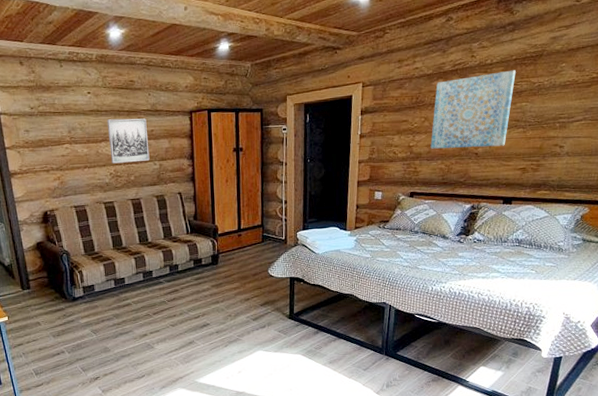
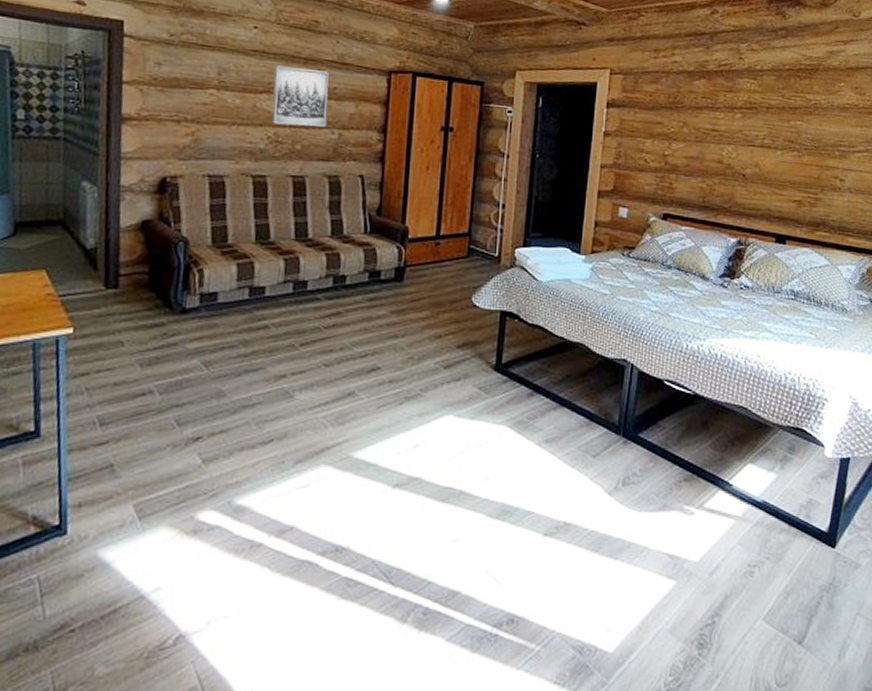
wall art: present [430,70,516,149] -> none [689,81,789,170]

